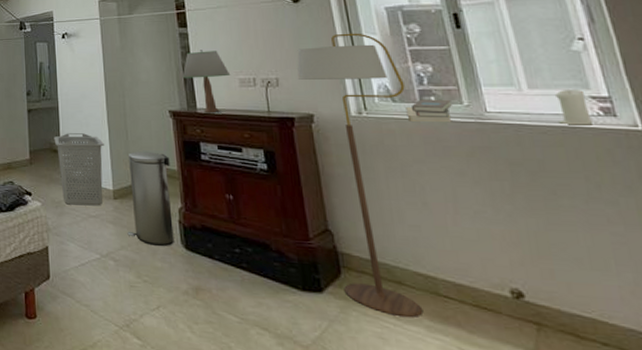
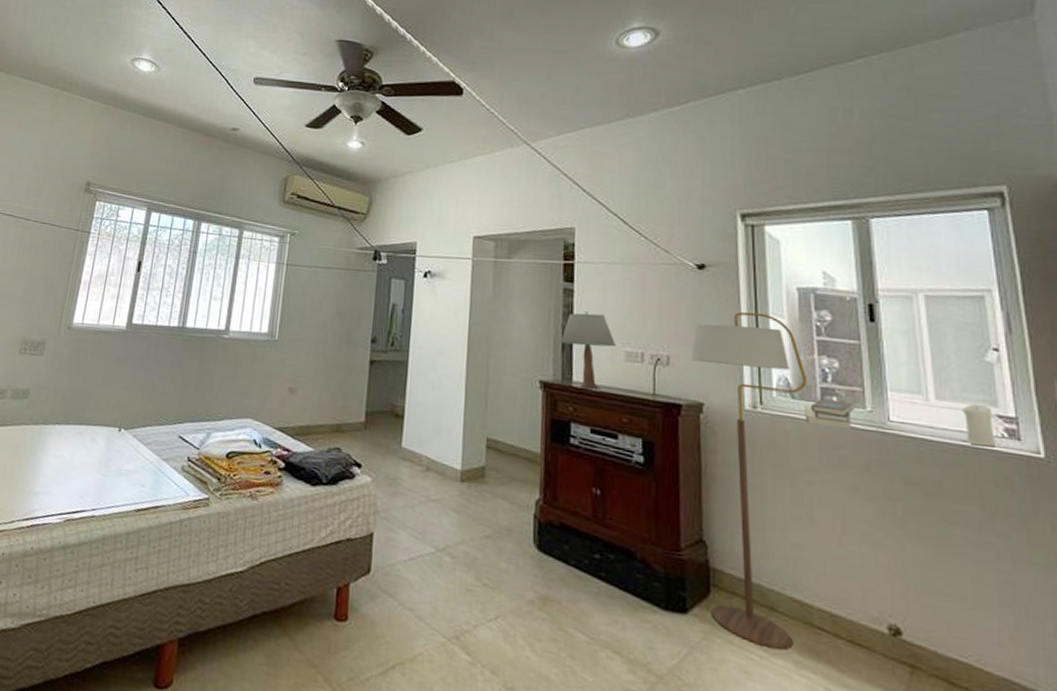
laundry basket: present [54,133,104,206] -> none [397,394,458,488]
pedal bin: present [127,151,174,246] -> none [471,425,533,545]

